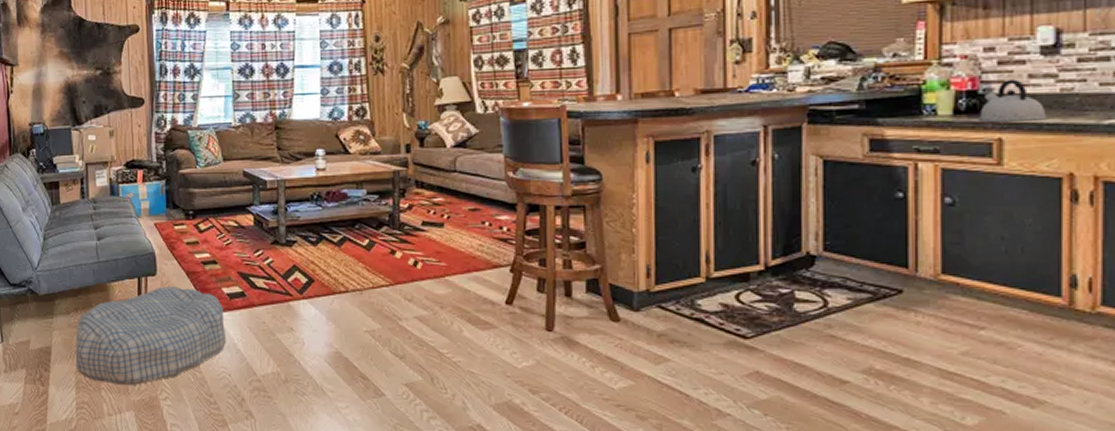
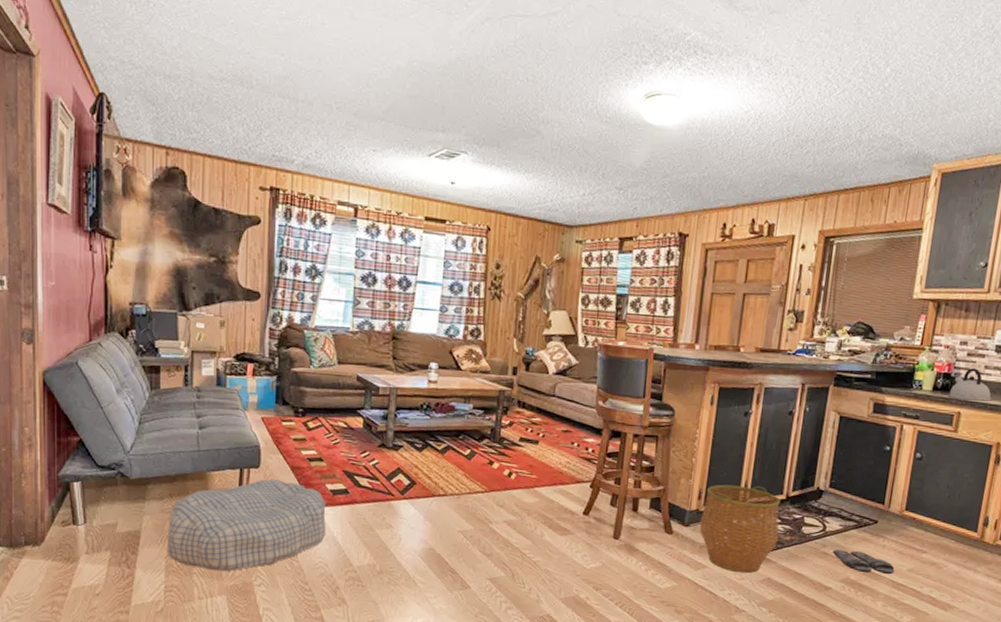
basket: none [653,255,763,365] -> present [699,484,780,573]
slippers: none [844,331,940,359] -> present [833,550,895,574]

